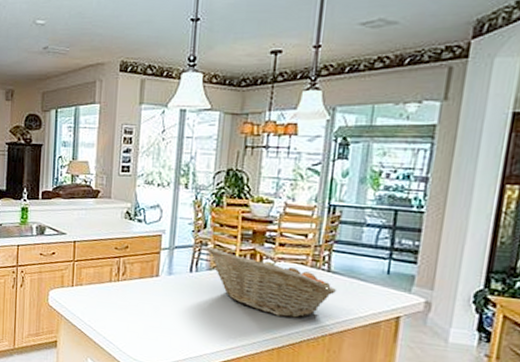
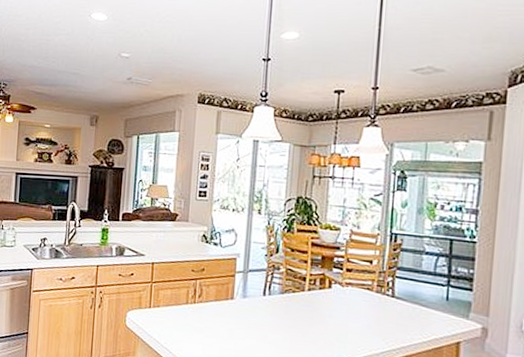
fruit basket: present [207,247,337,318] -> none [279,271,402,343]

